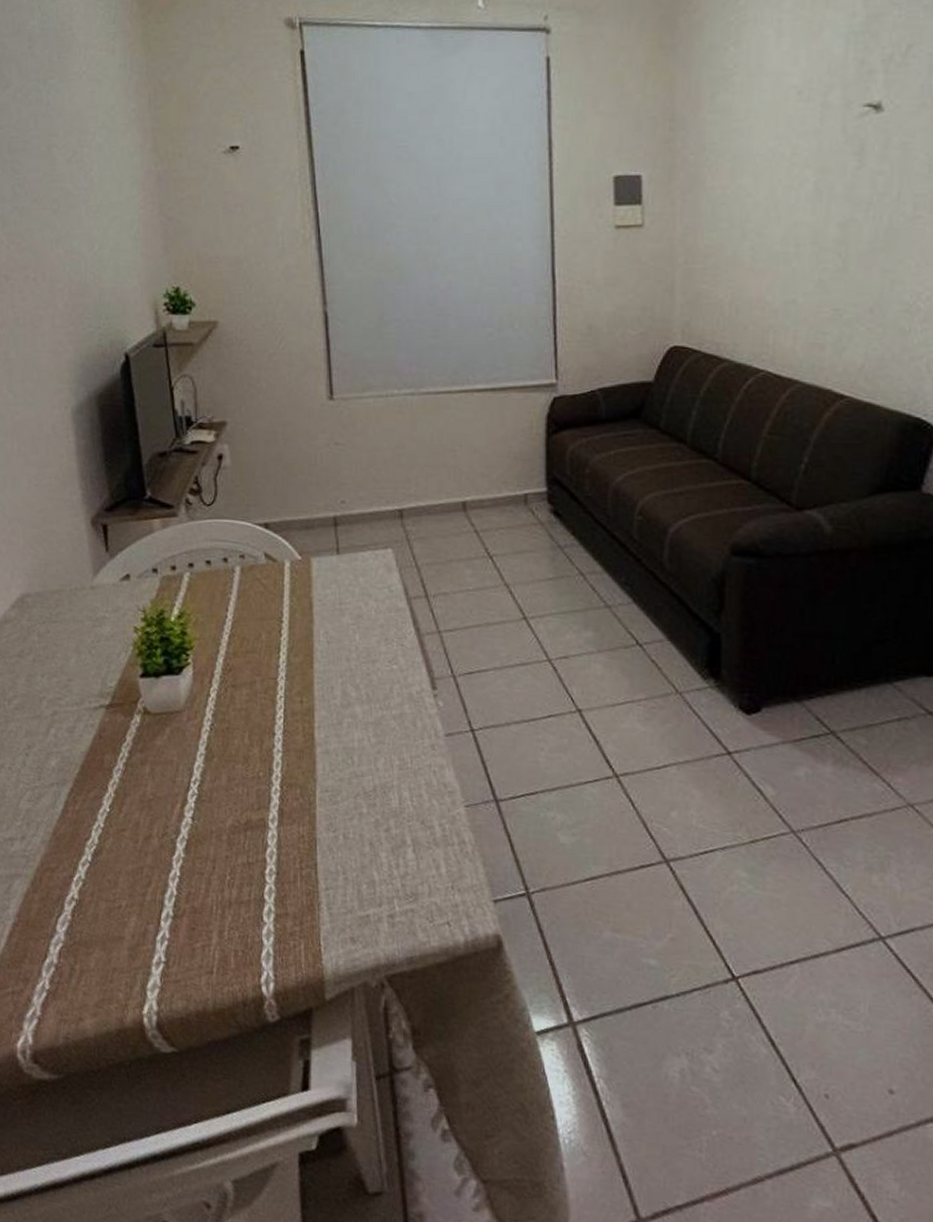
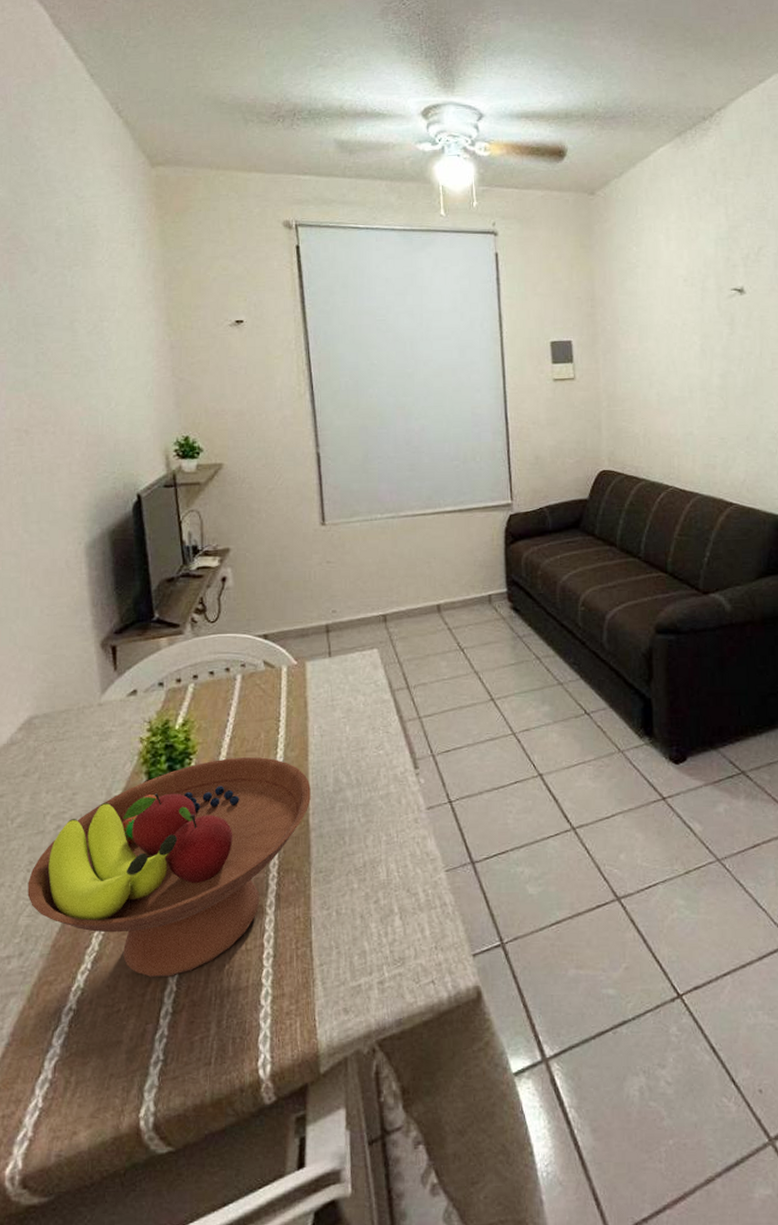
fruit bowl: none [27,657,316,880] -> present [27,757,311,978]

